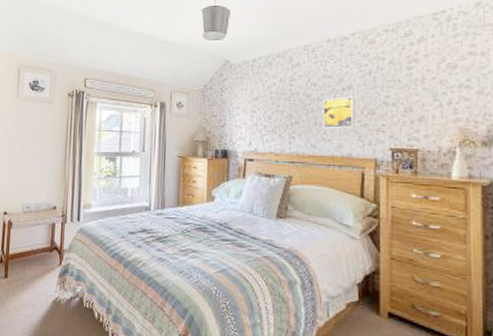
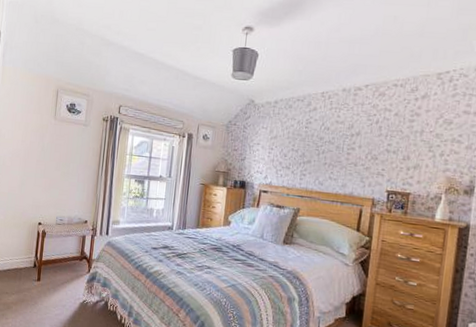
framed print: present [323,96,354,129] -> none [331,141,361,171]

